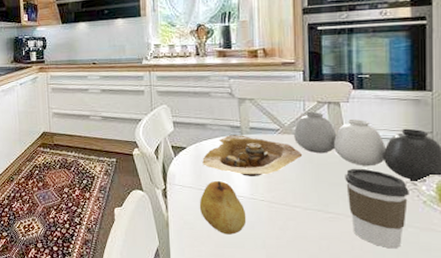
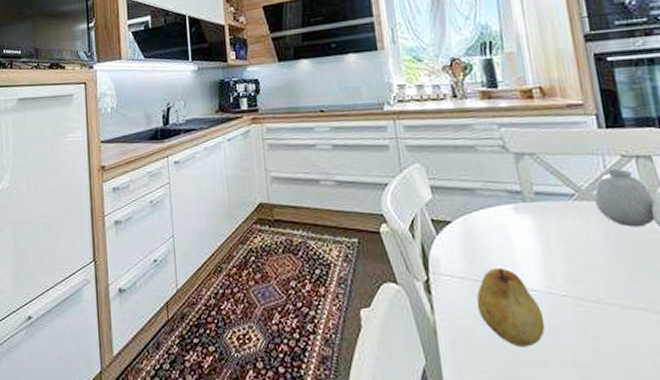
bowl: present [202,134,303,176] -> none [474,201,612,261]

